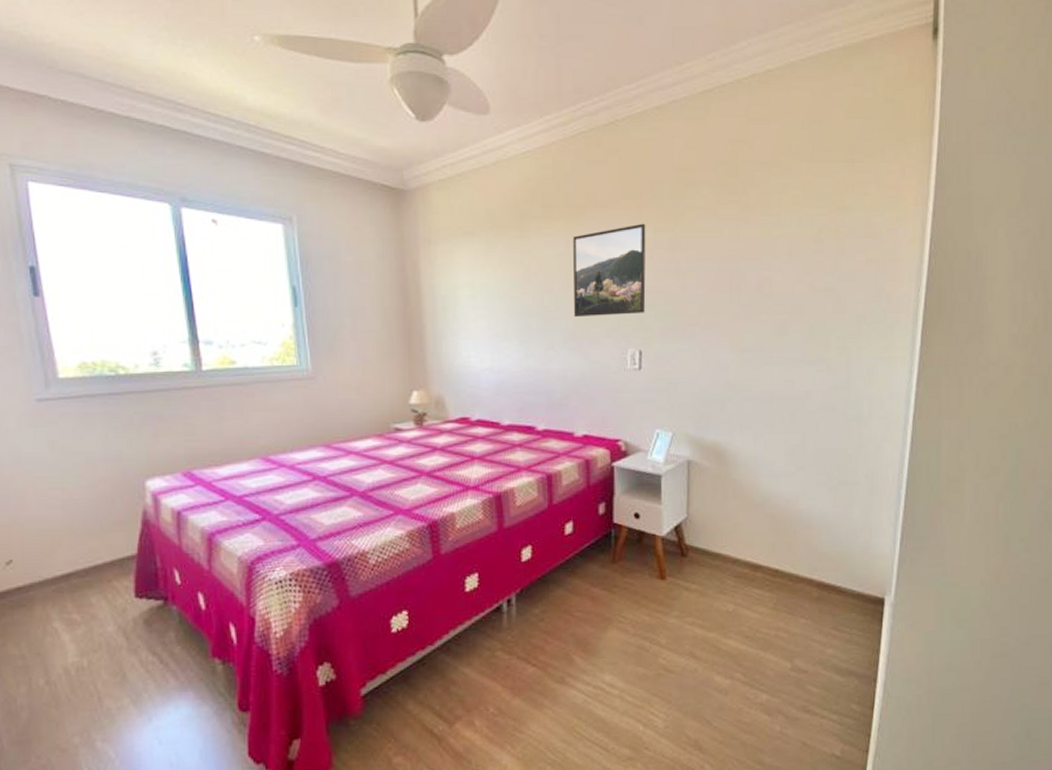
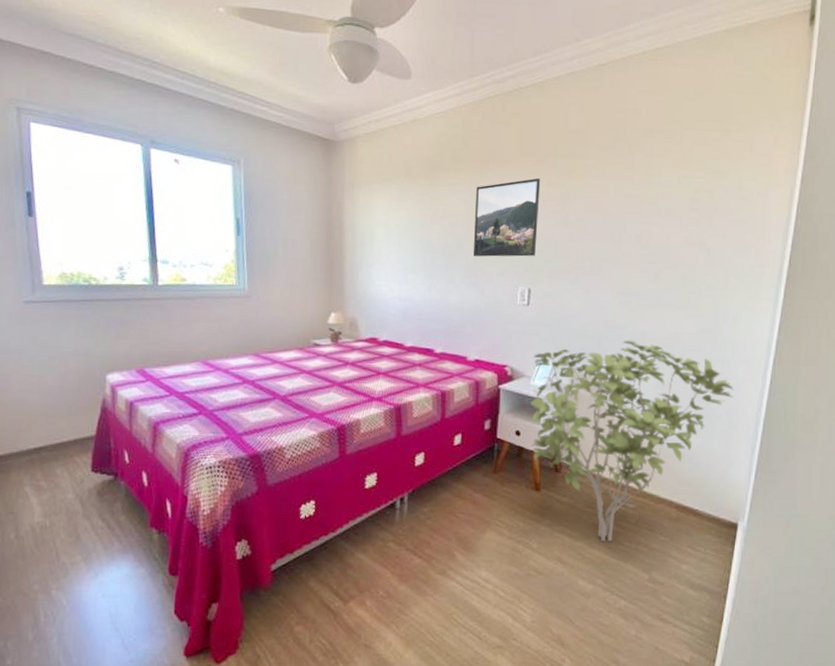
shrub: none [649,402,873,631] -> present [530,340,734,542]

